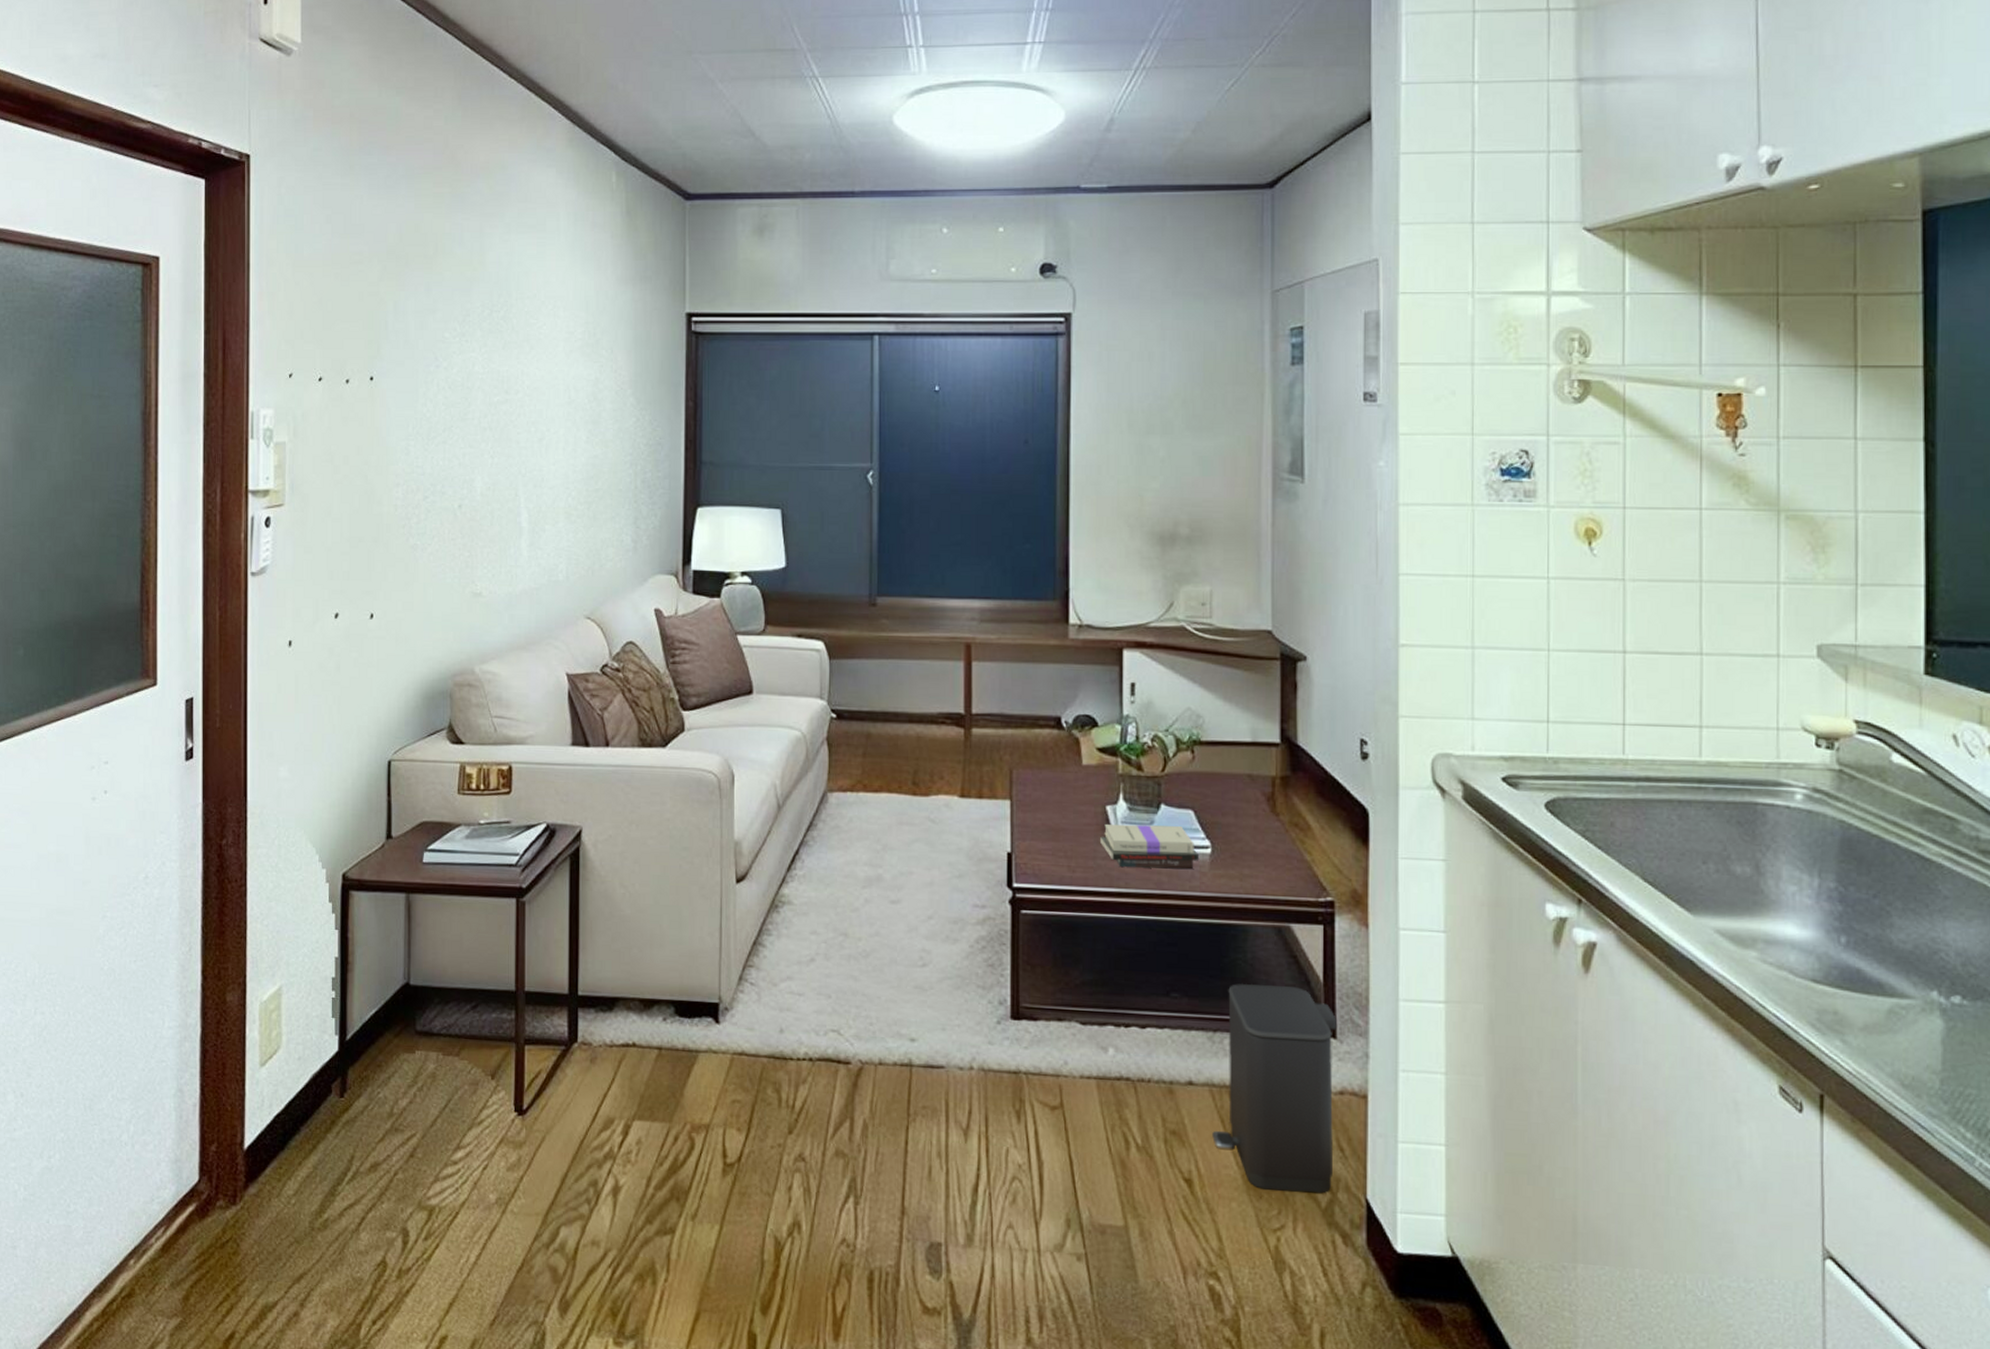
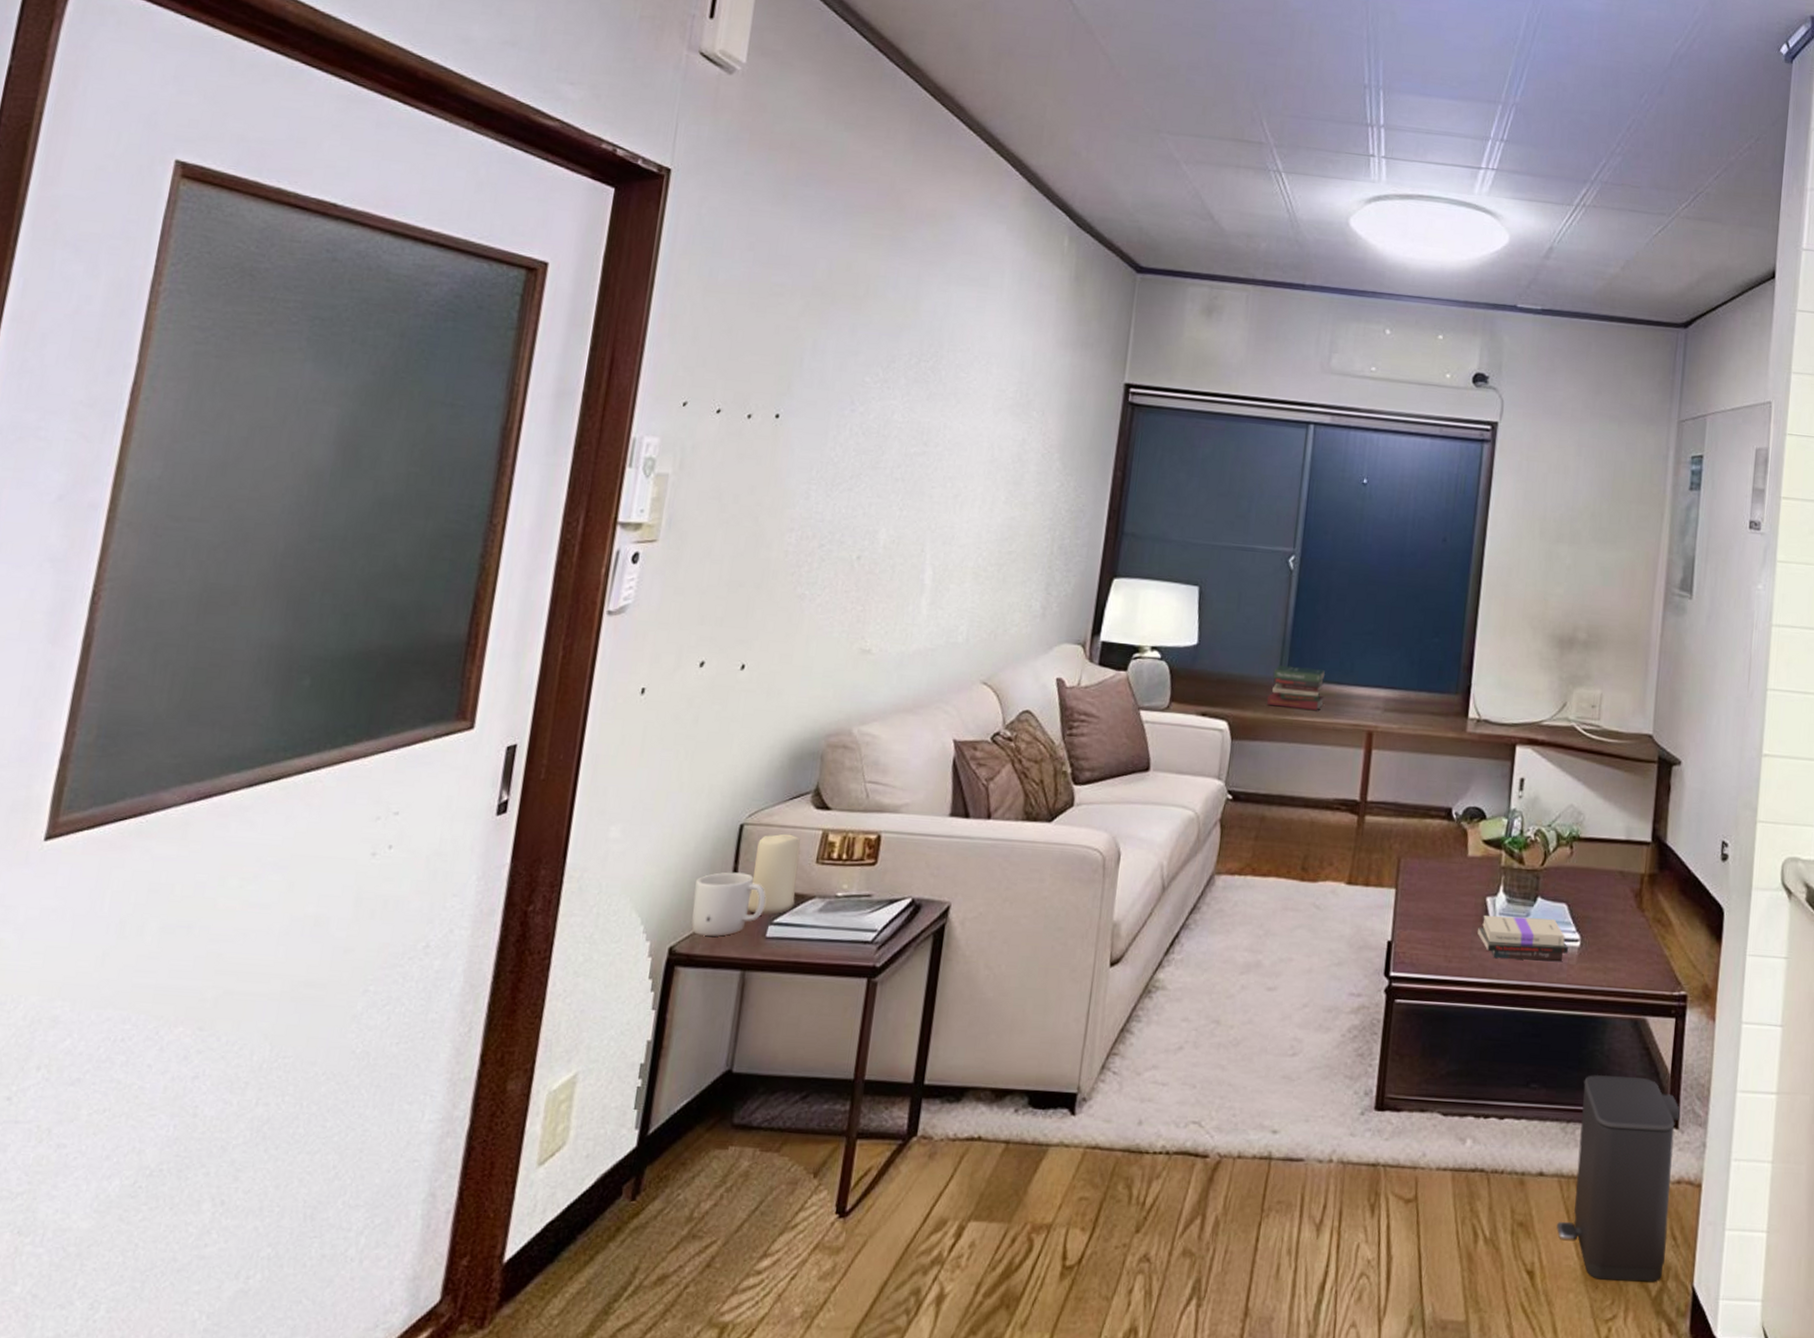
mug: none [357,804,418,864] -> present [691,872,766,937]
candle: none [404,767,444,842] -> present [748,833,801,915]
books: none [861,582,918,625] -> present [1267,665,1325,710]

